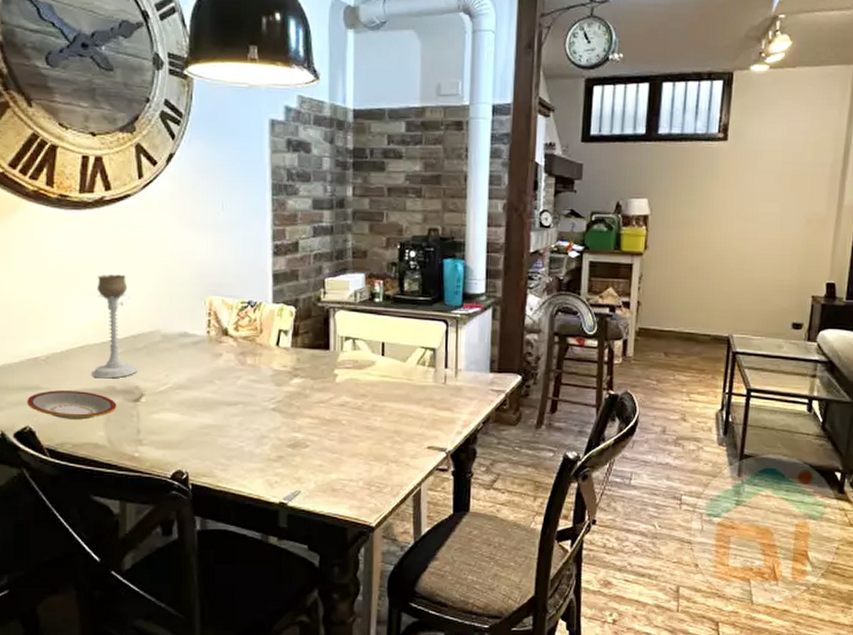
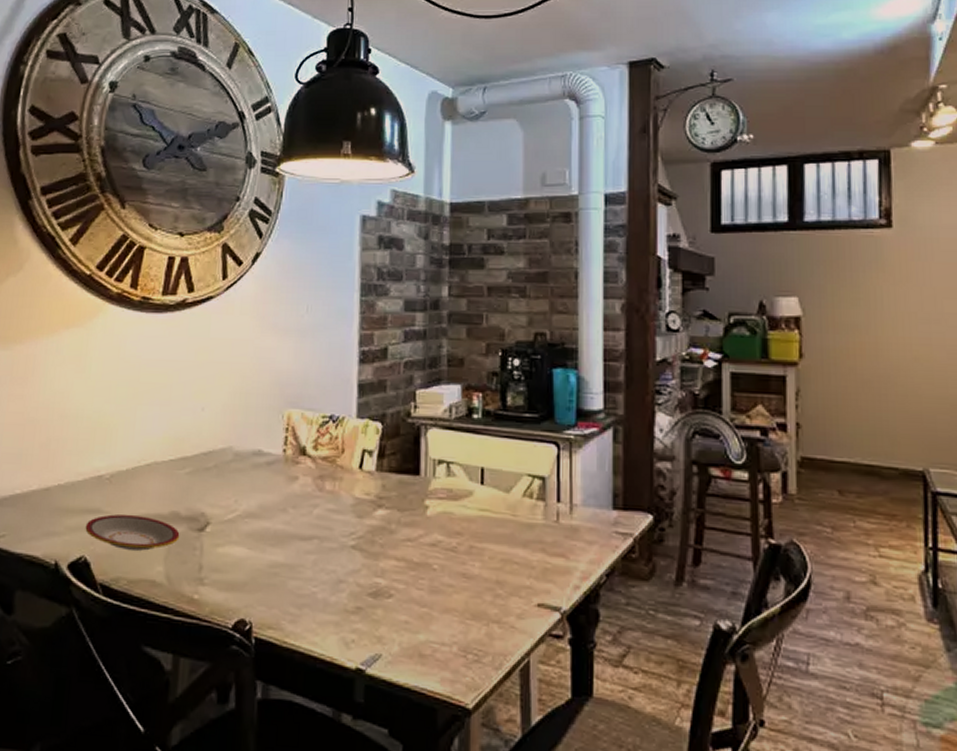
candle holder: present [91,274,137,379] -> none [156,382,205,503]

